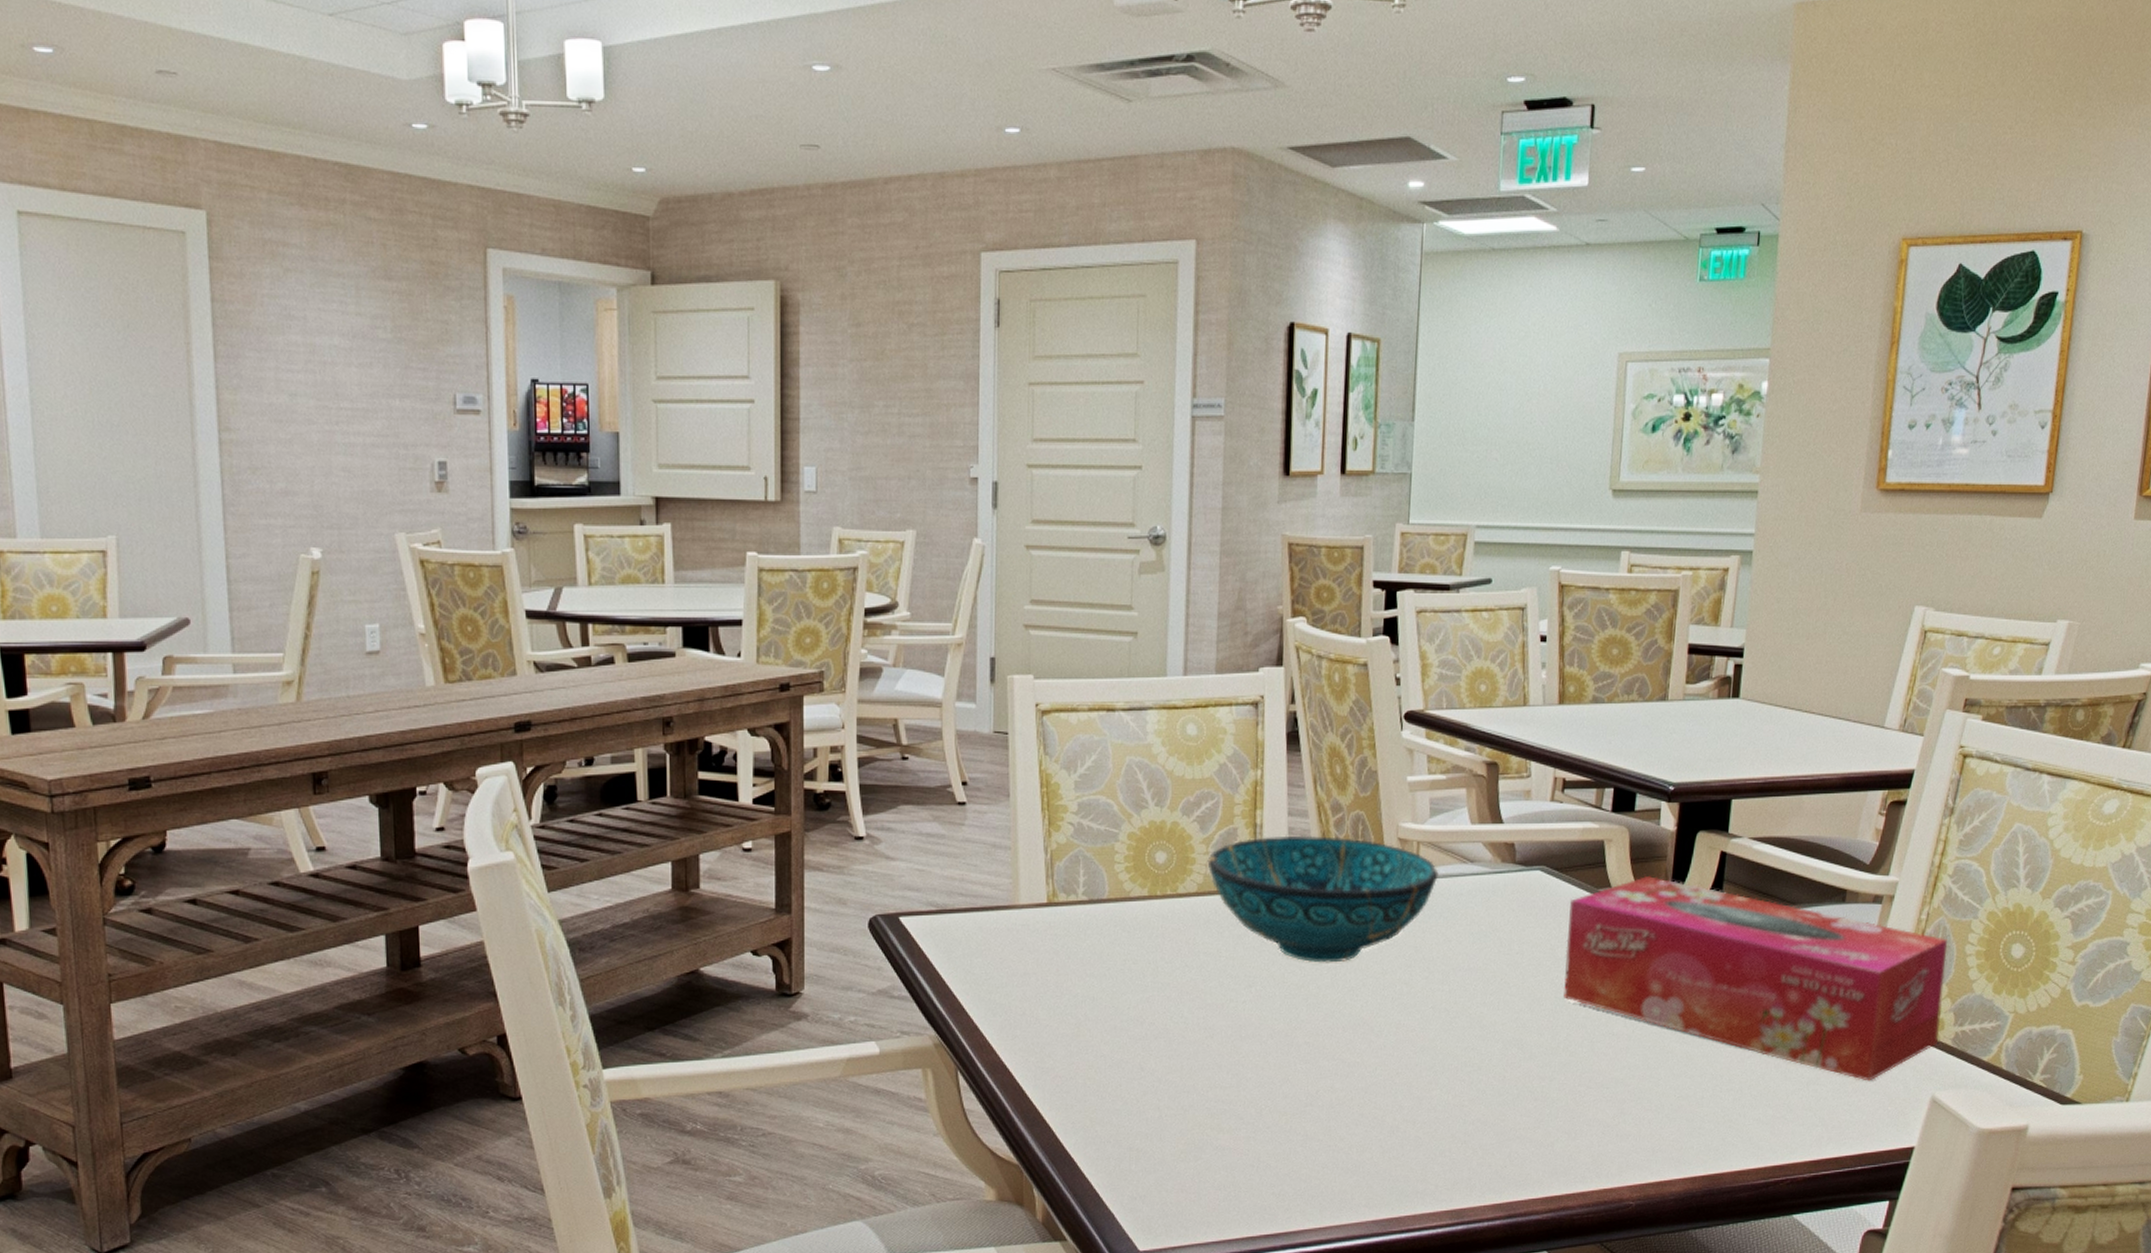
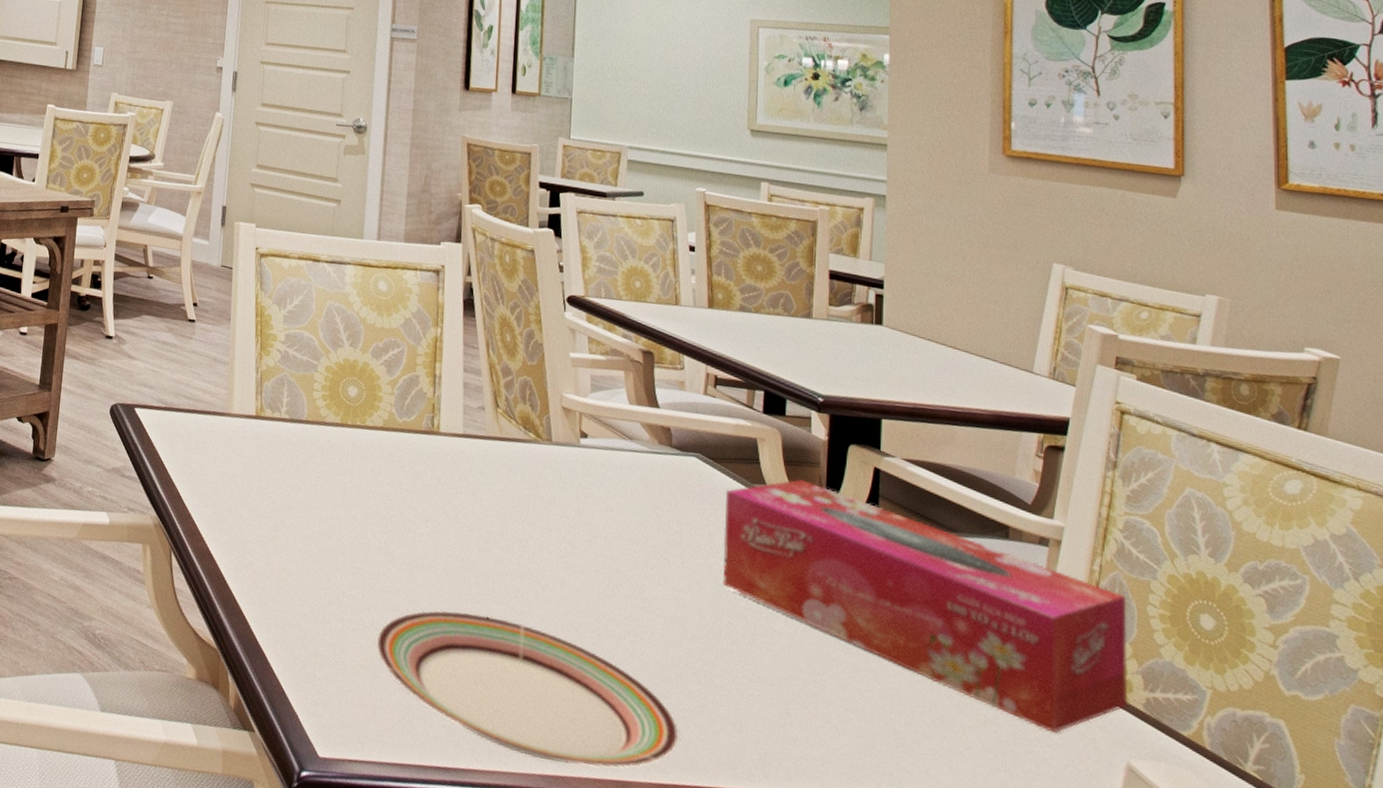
plate: none [1197,1074,1514,1205] -> present [376,610,679,768]
decorative bowl: present [1207,835,1440,963] -> none [392,386,601,513]

